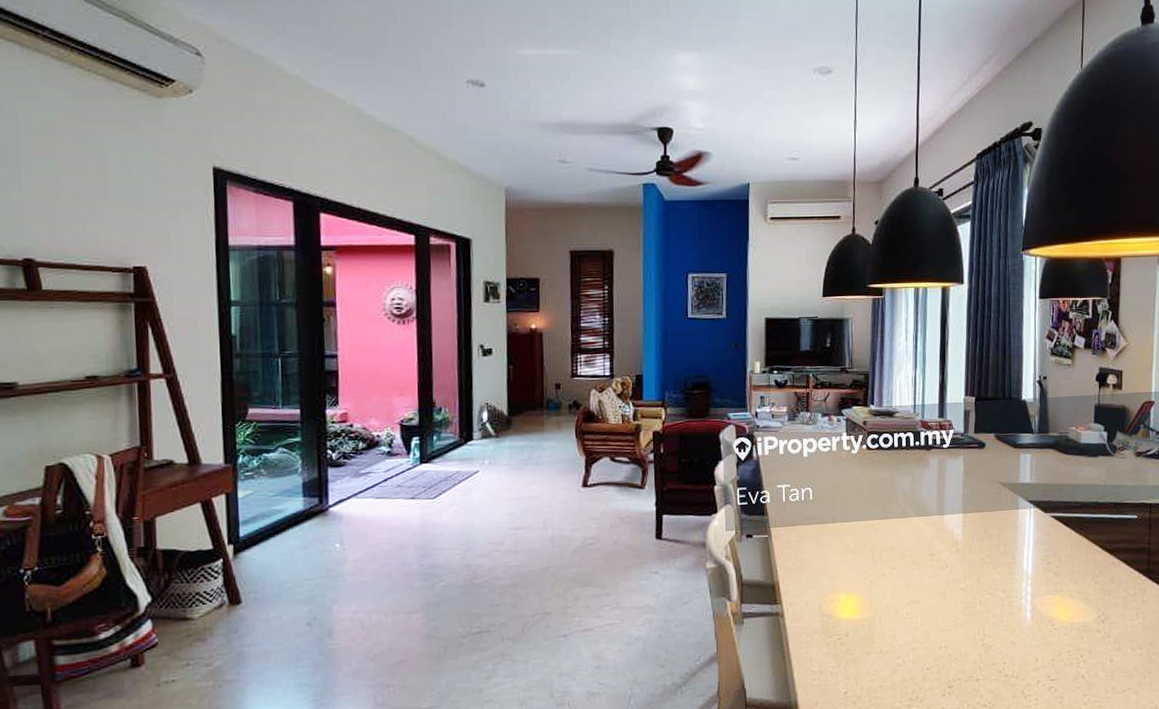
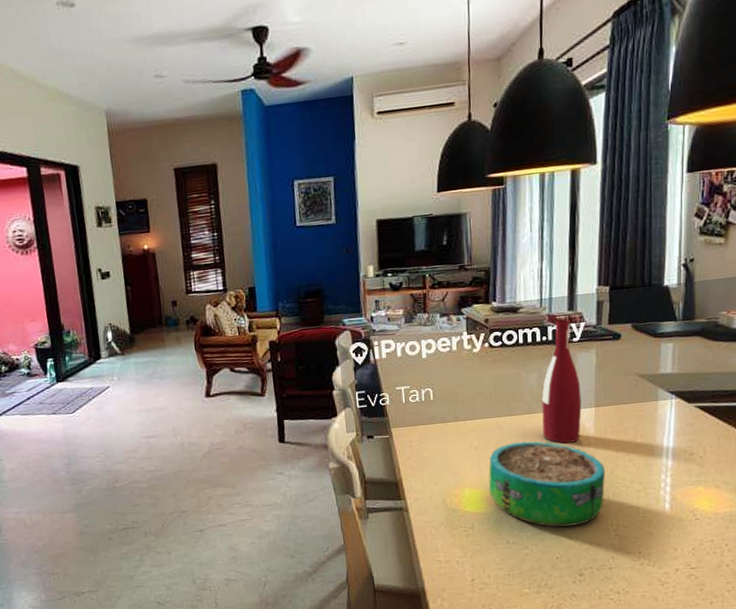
decorative bowl: none [863,545,973,636] -> present [488,441,606,528]
wine bottle: none [914,425,951,549] -> present [542,319,582,444]

